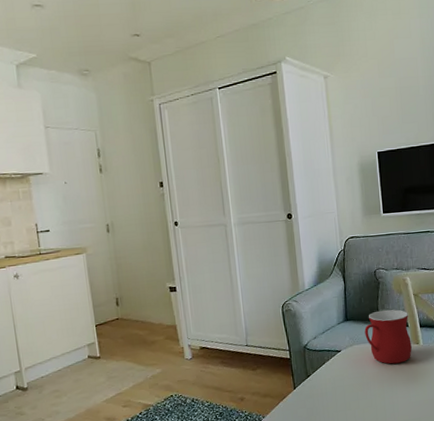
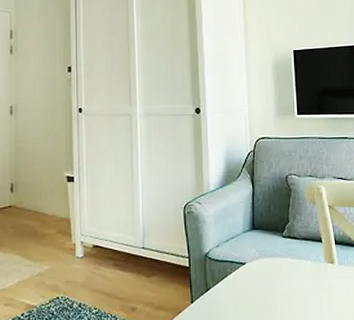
mug: present [364,309,412,364] -> none [273,221,325,284]

